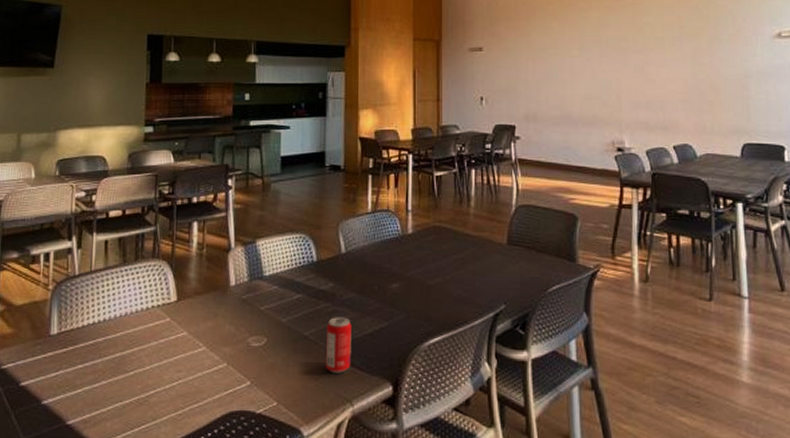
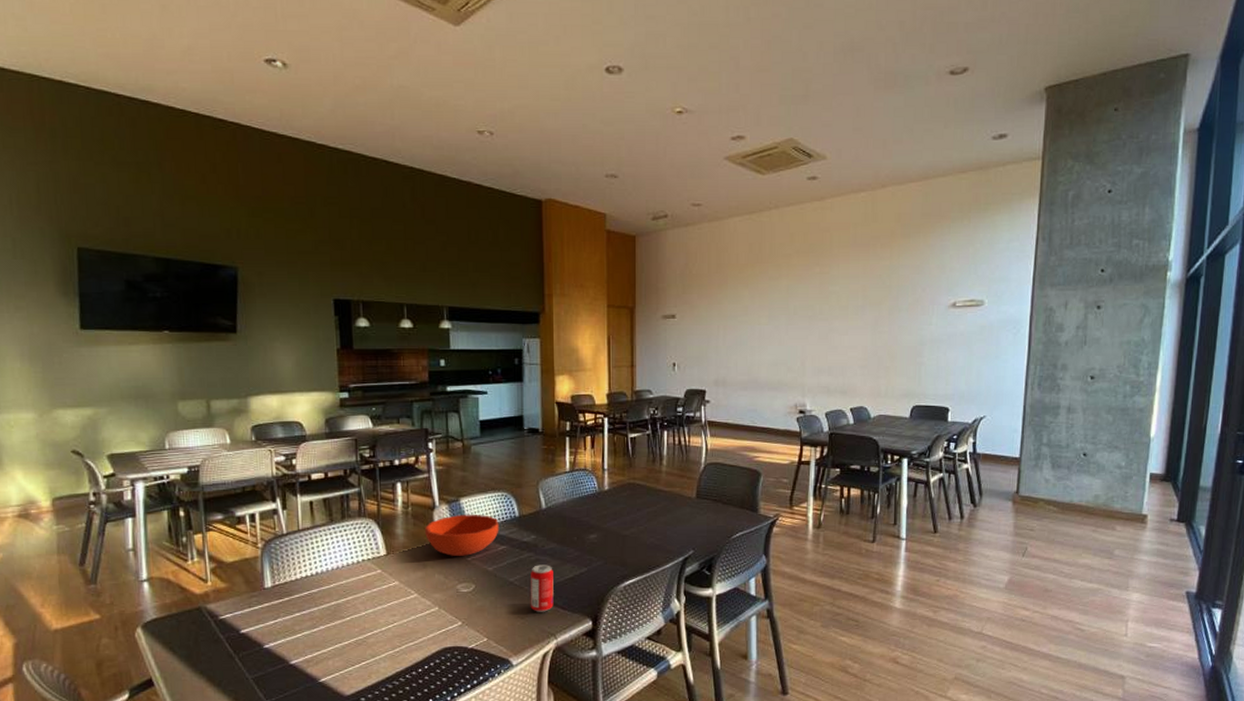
bowl: none [218,258,296,305] -> present [425,515,499,556]

